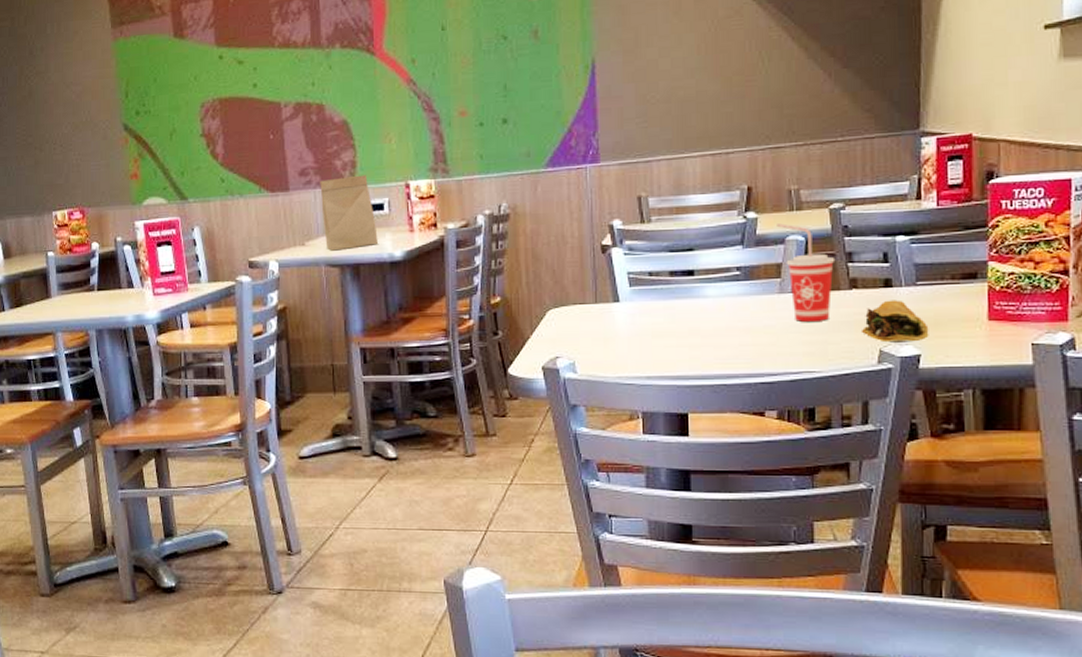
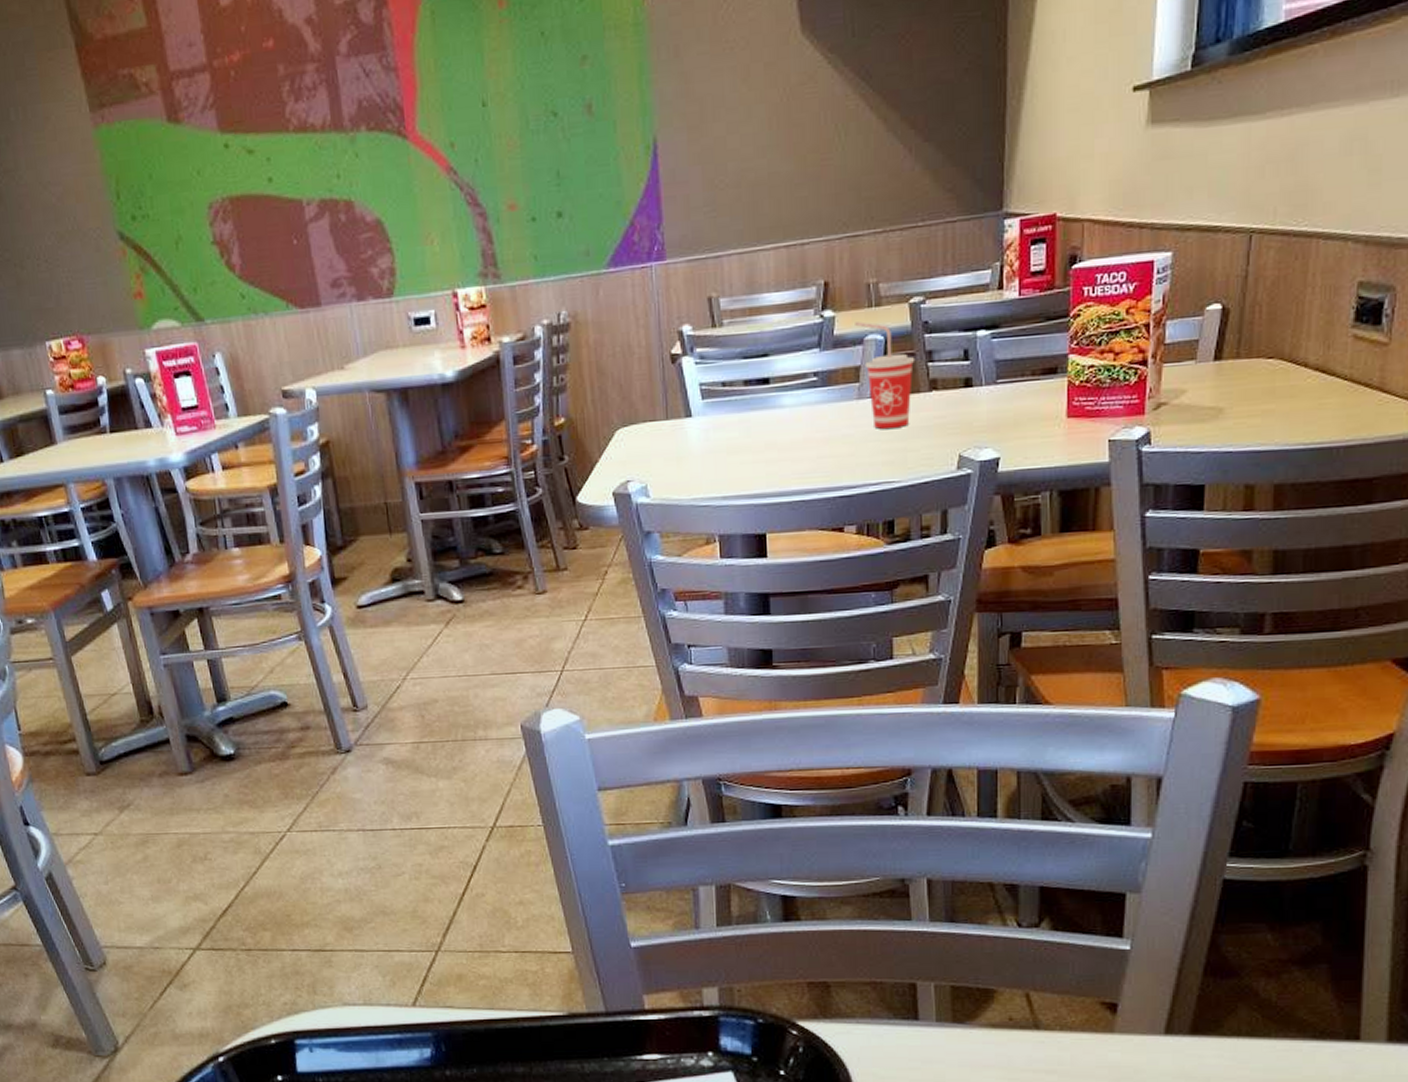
paper bag: present [320,175,378,251] -> none [355,283,426,374]
taco: present [860,300,929,343] -> none [940,400,1009,447]

